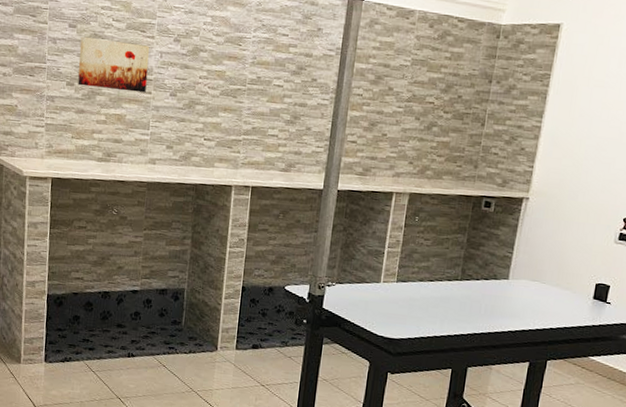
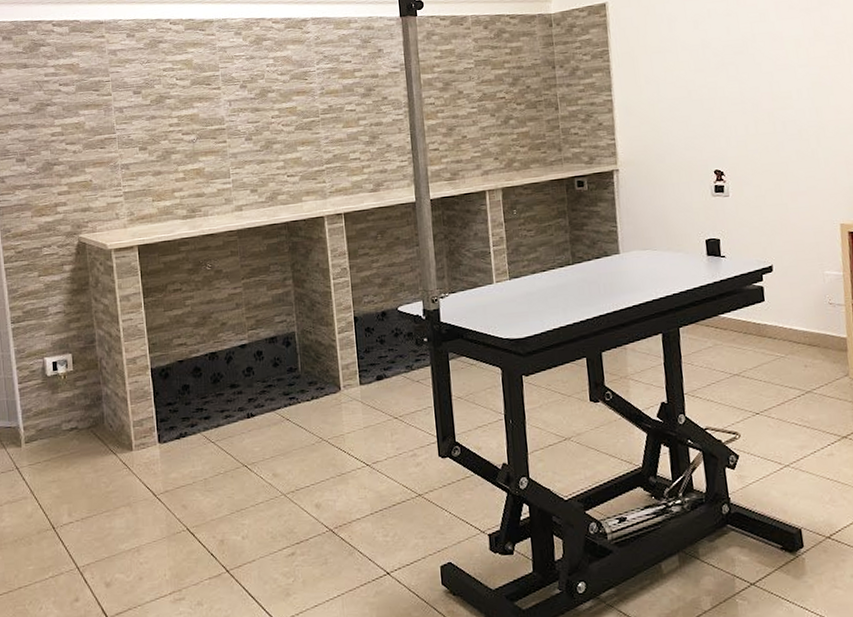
wall art: present [78,36,150,93] -> none [147,97,221,148]

